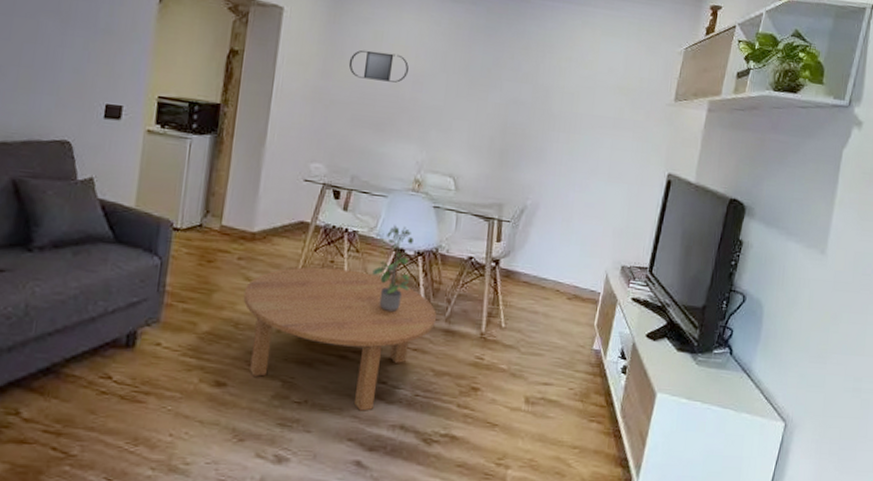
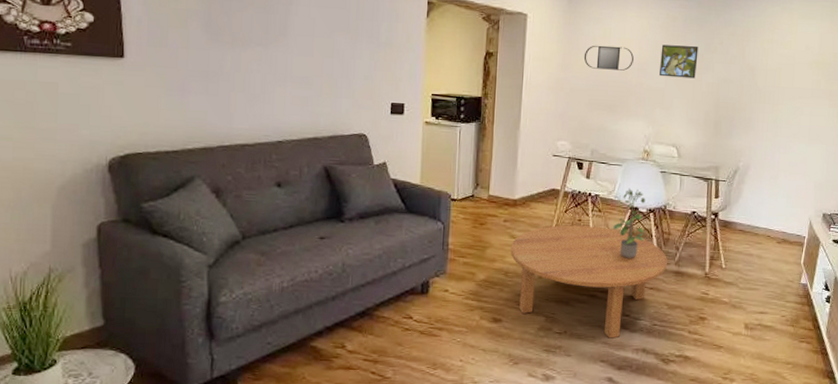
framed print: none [438,55,486,98] -> present [659,44,699,79]

